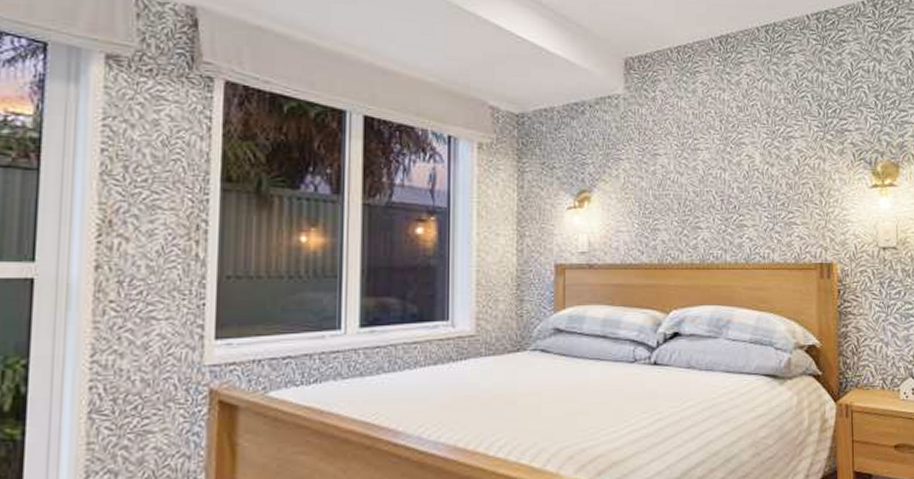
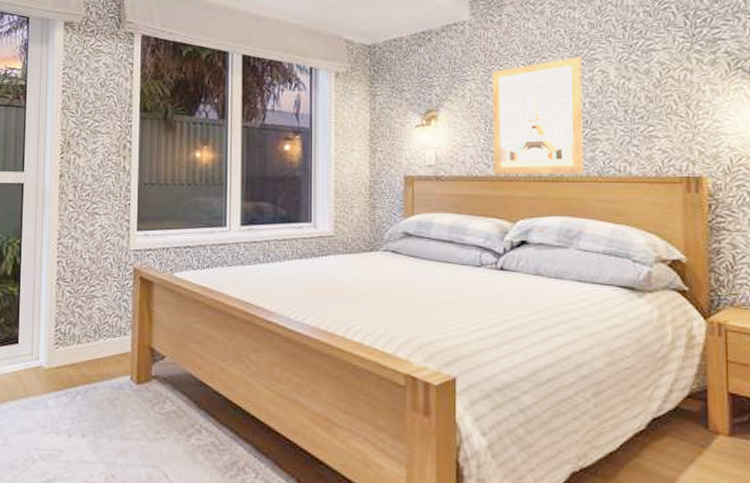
wall art: none [646,139,732,262] -> present [491,56,584,175]

